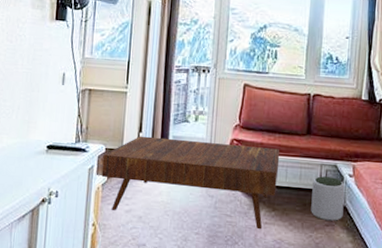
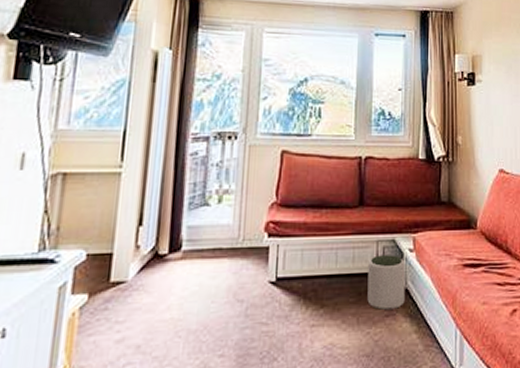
coffee table: present [101,136,280,230] -> none [79,228,328,343]

